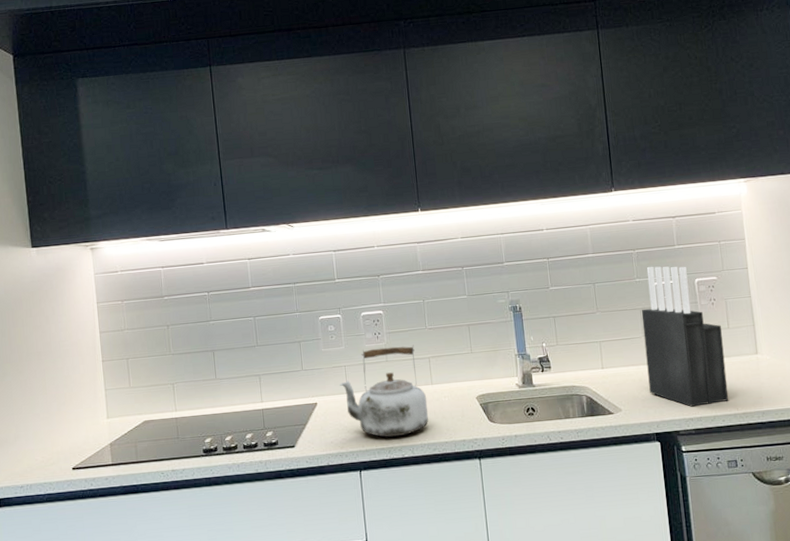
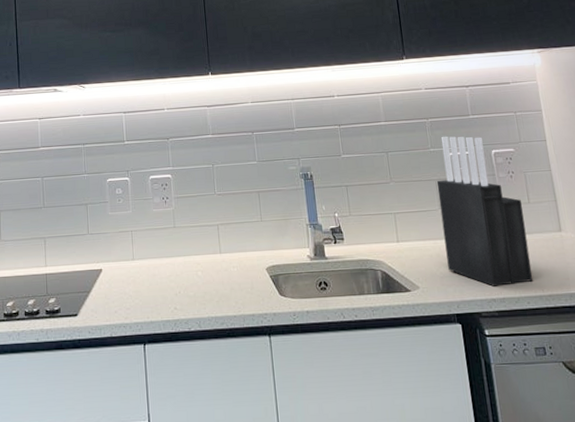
kettle: present [340,345,429,438] -> none [126,211,217,309]

